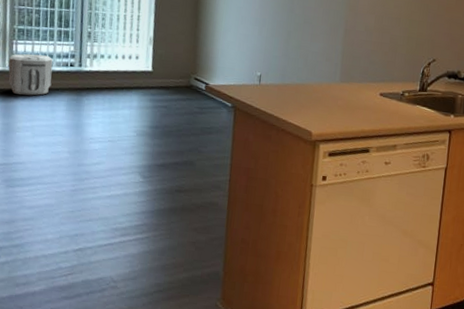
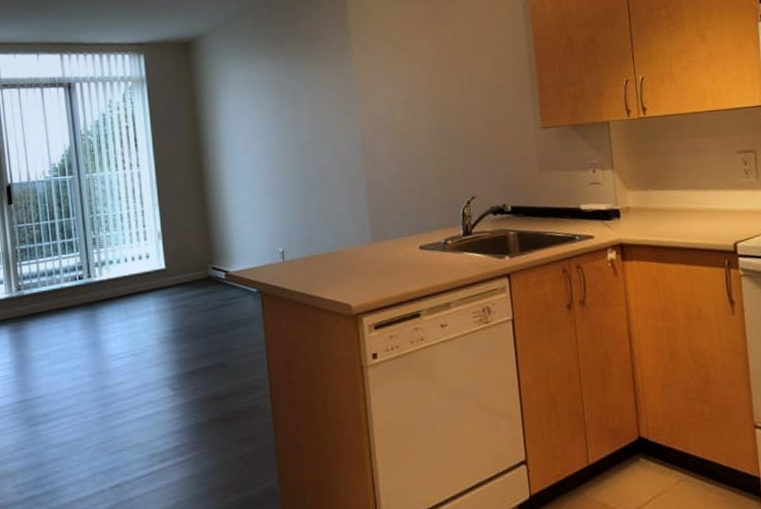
air purifier: present [8,53,53,96] -> none [14,272,62,320]

